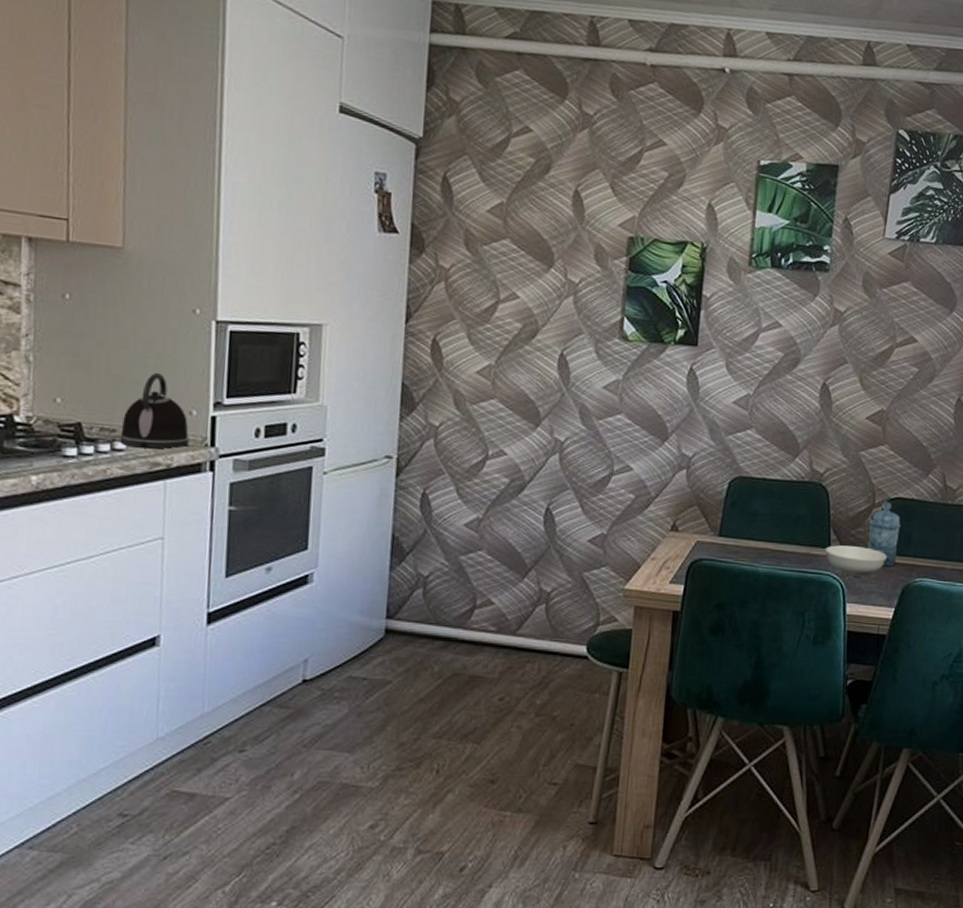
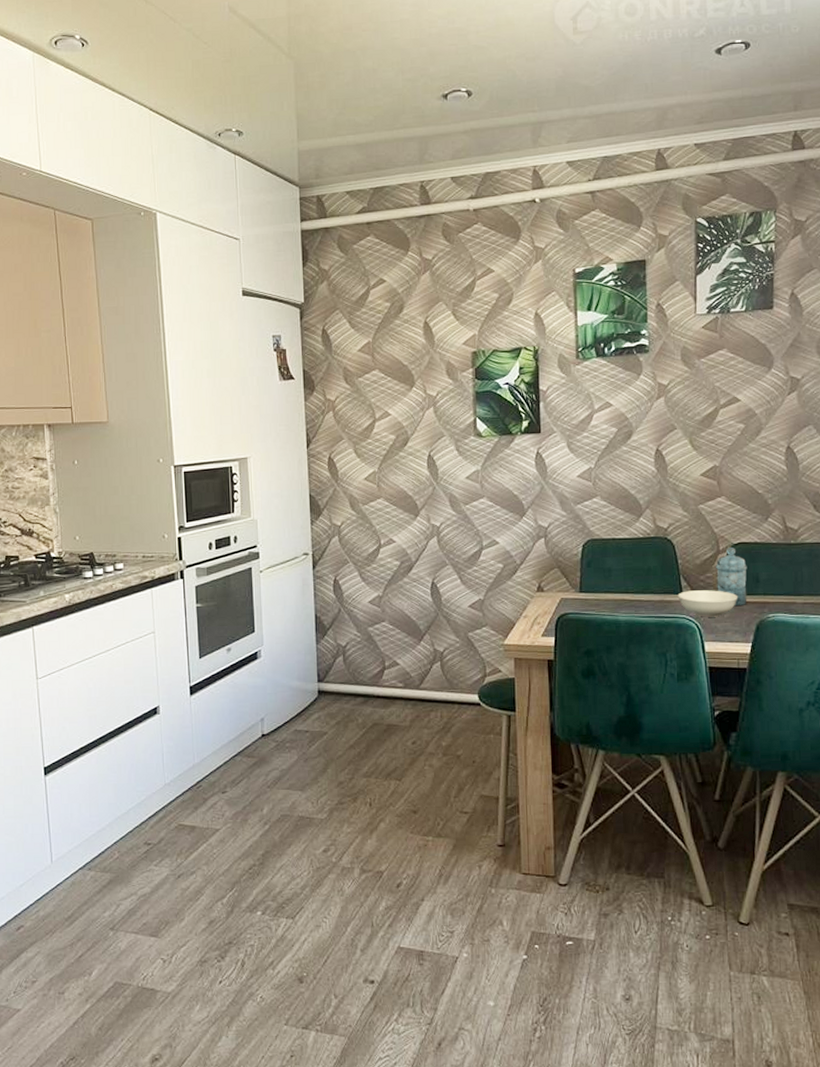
kettle: present [119,373,190,450] -> none [119,510,165,567]

